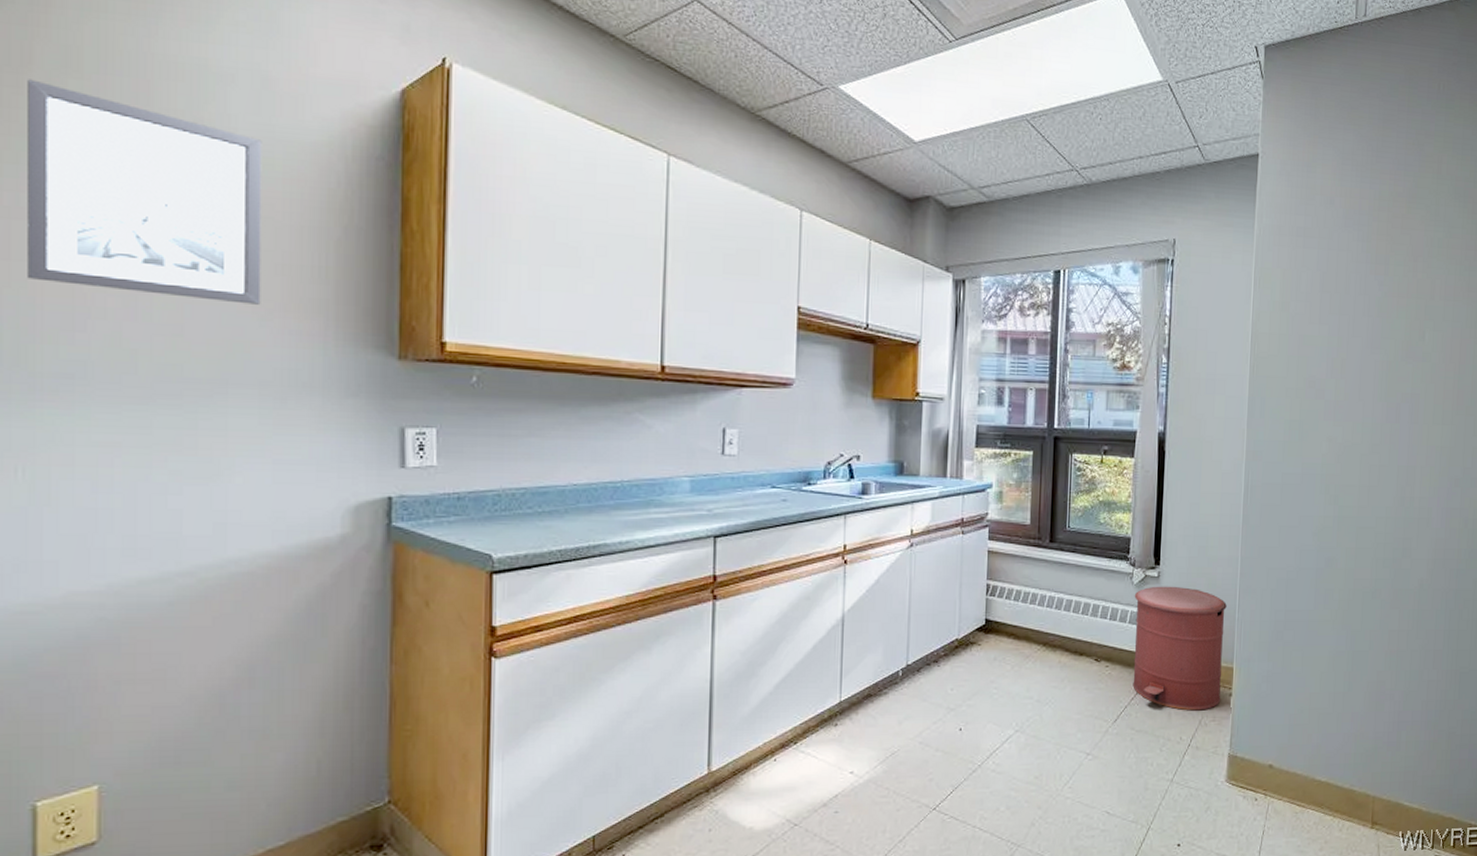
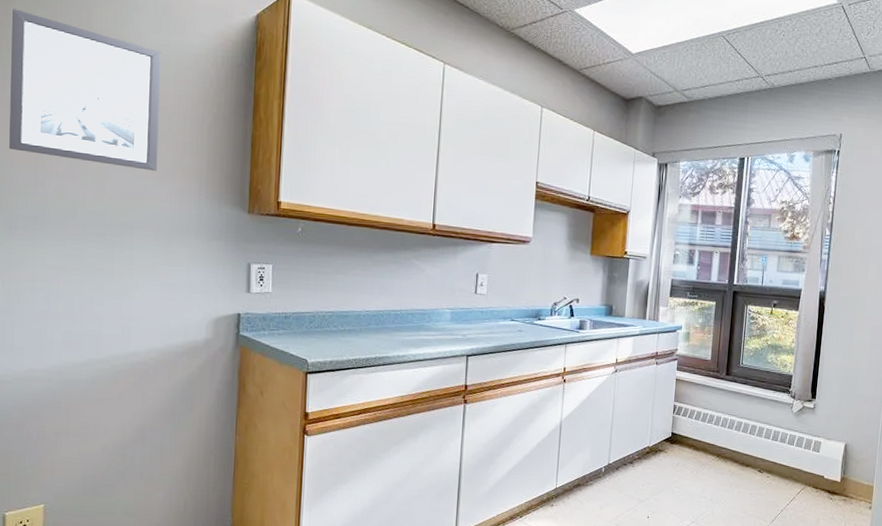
trash can: present [1133,586,1227,711] -> none [788,415,871,519]

